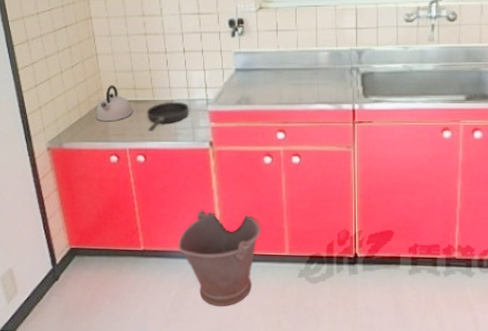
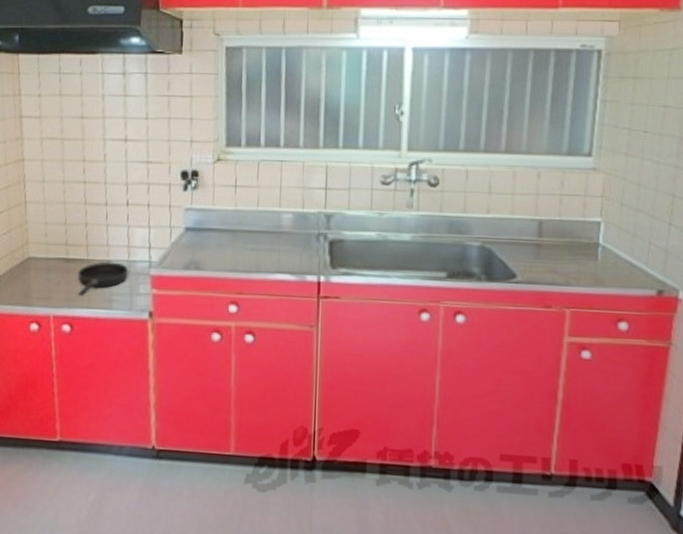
kettle: present [95,85,133,122] -> none [17,239,62,282]
bucket: present [177,210,262,306] -> none [101,394,204,517]

